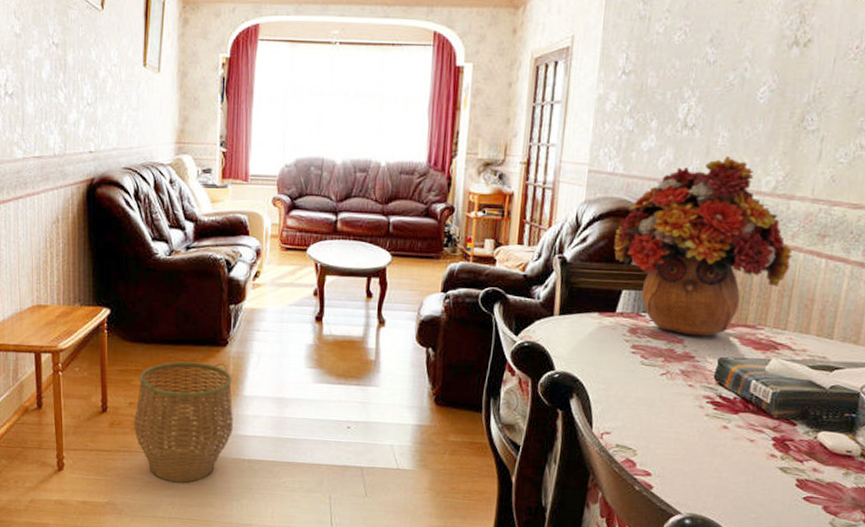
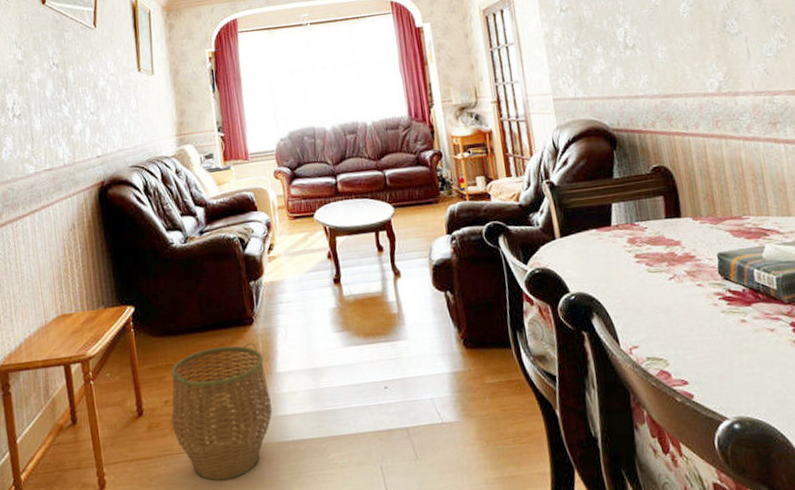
flower arrangement: present [614,155,793,336] -> none [591,66,755,236]

